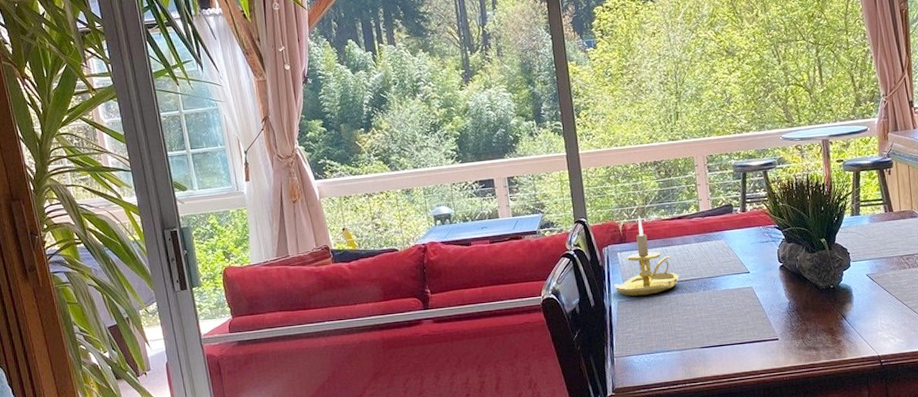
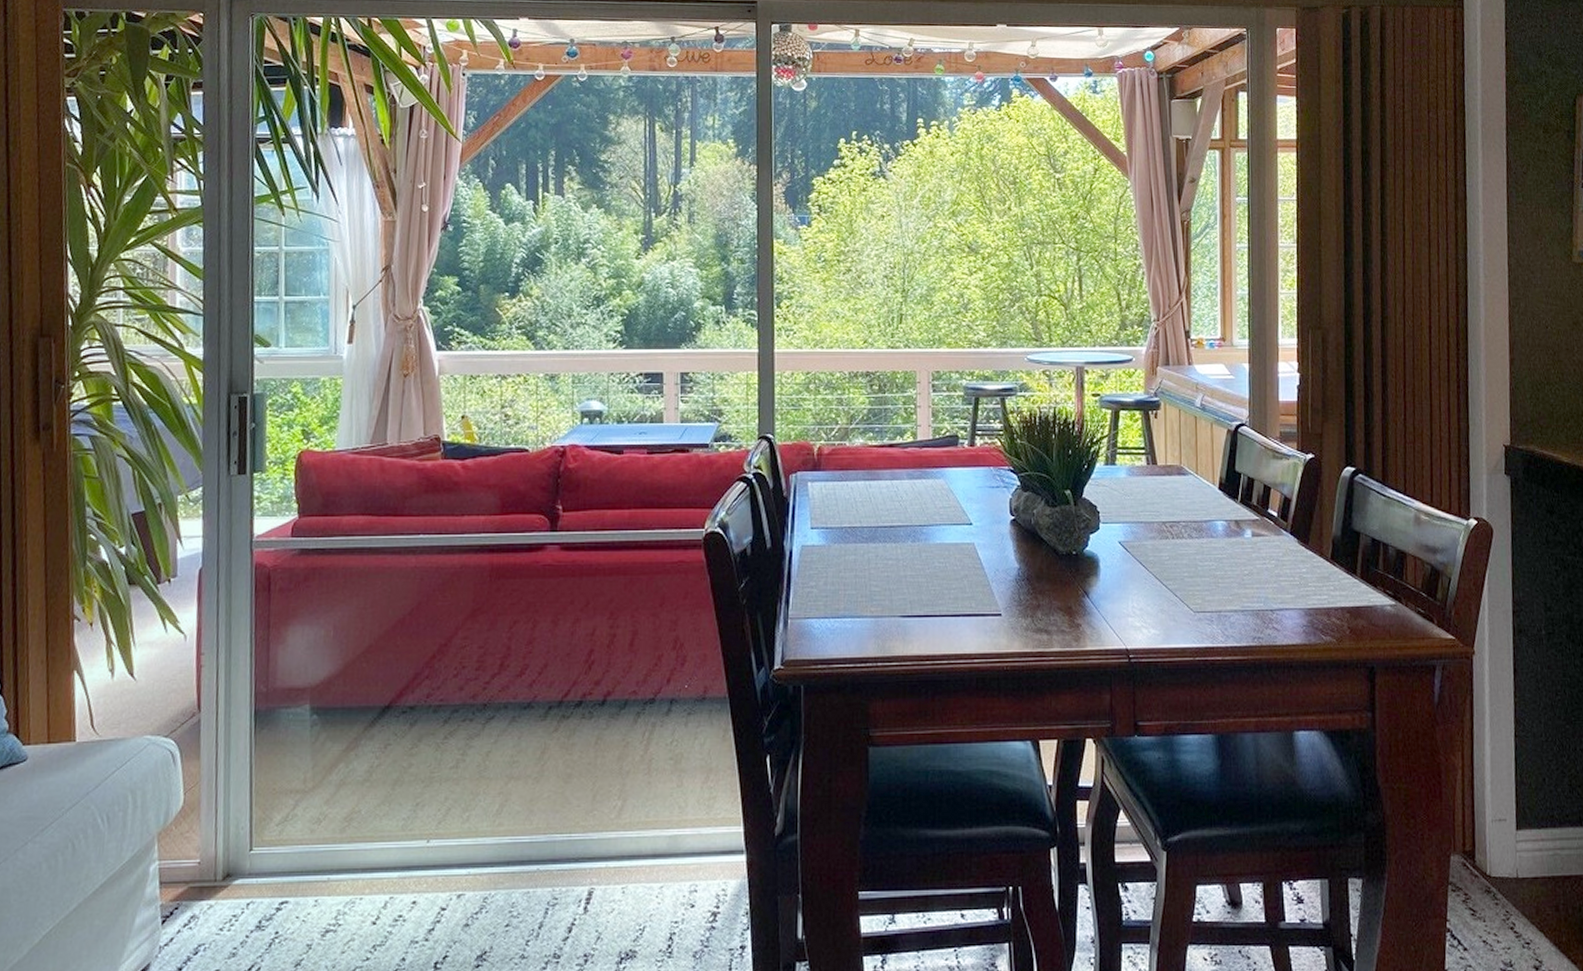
candle holder: present [614,215,679,297] -> none [799,437,883,541]

